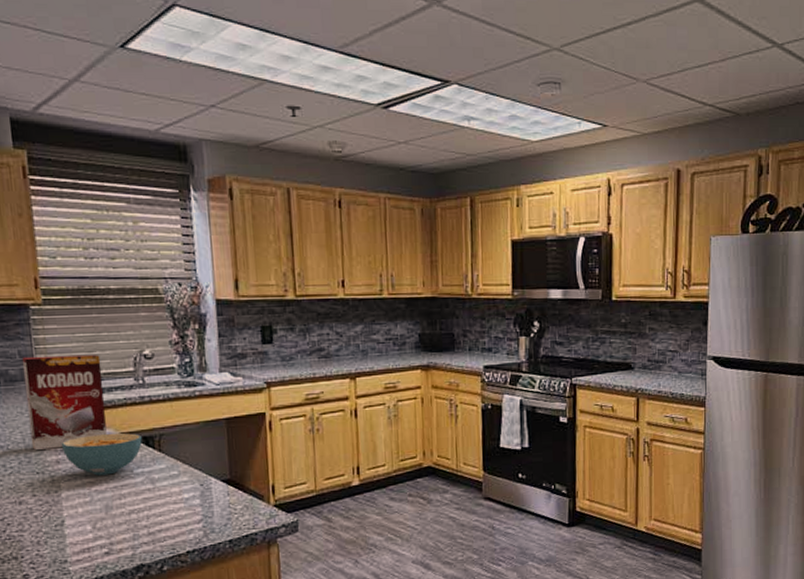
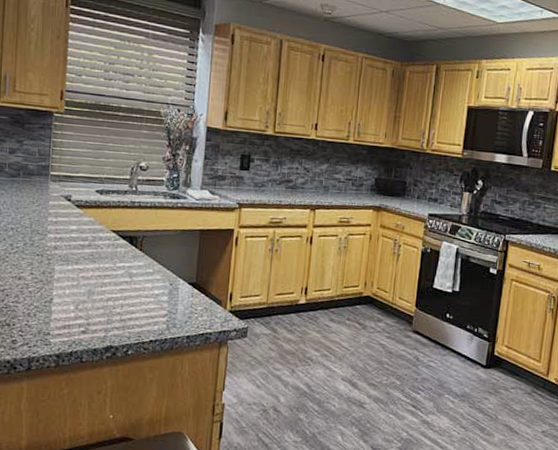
cereal box: present [21,354,107,450] -> none [36,155,104,236]
cereal bowl: present [60,433,142,476] -> none [60,228,128,265]

